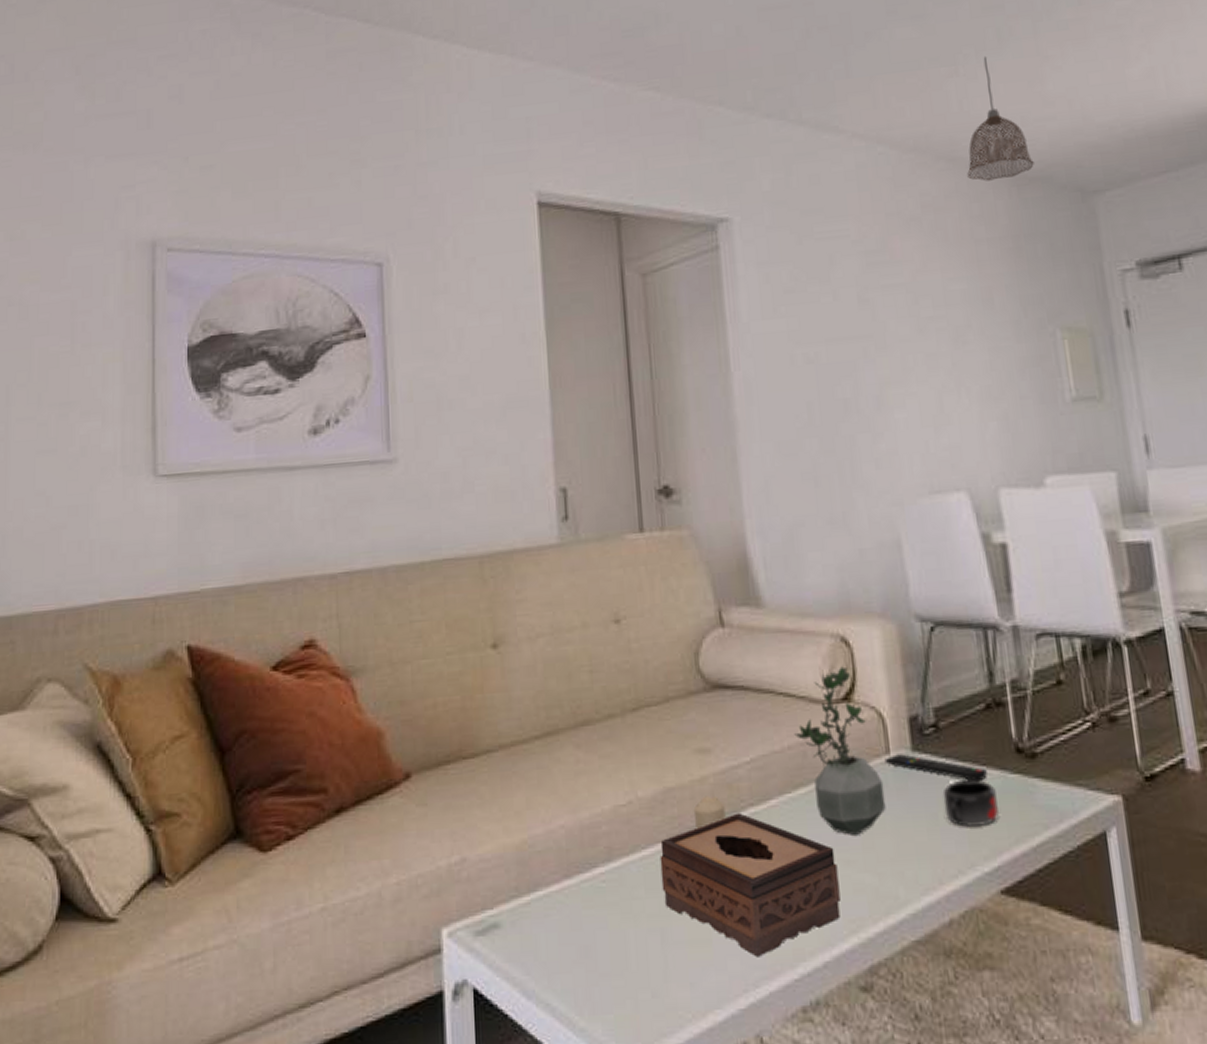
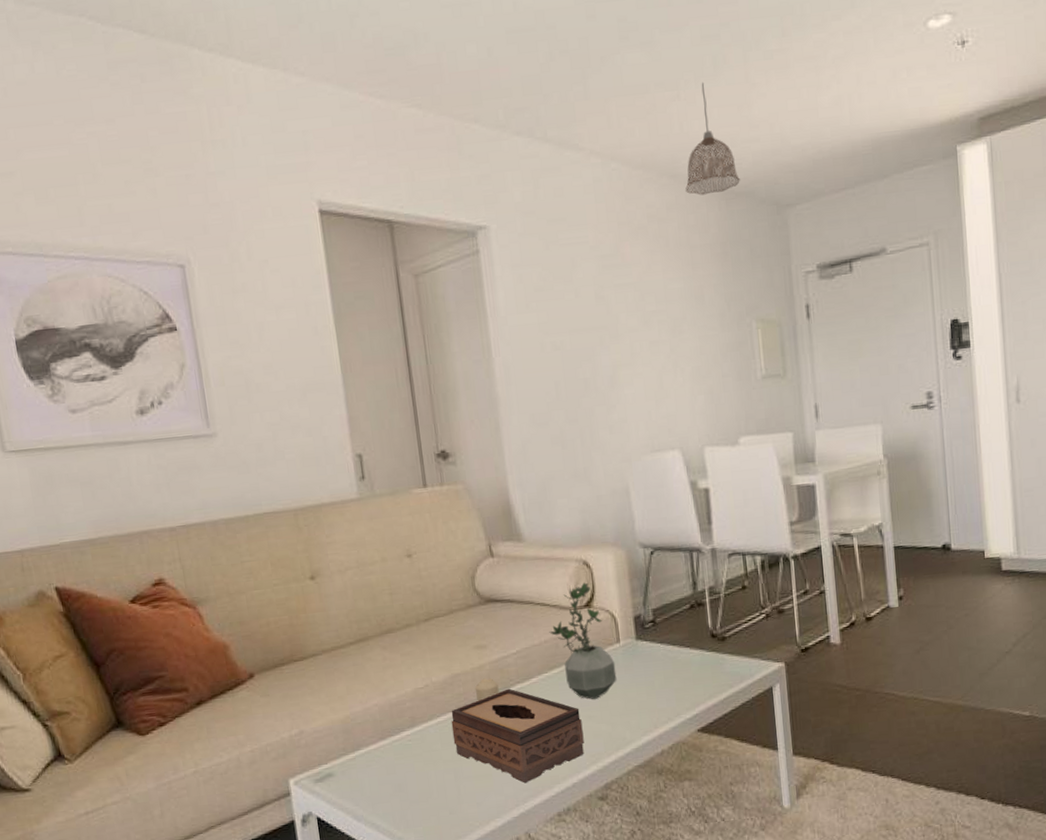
remote control: present [884,754,987,782] -> none [616,642,690,659]
mug: present [942,779,1000,827] -> none [658,657,699,689]

